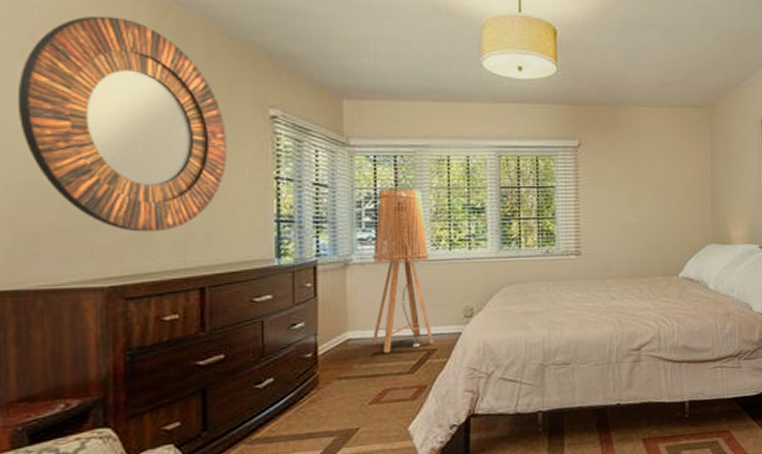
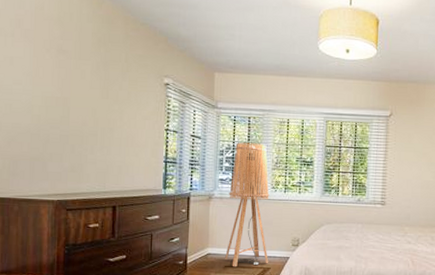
home mirror: present [17,15,228,232] -> none [8,8,136,164]

